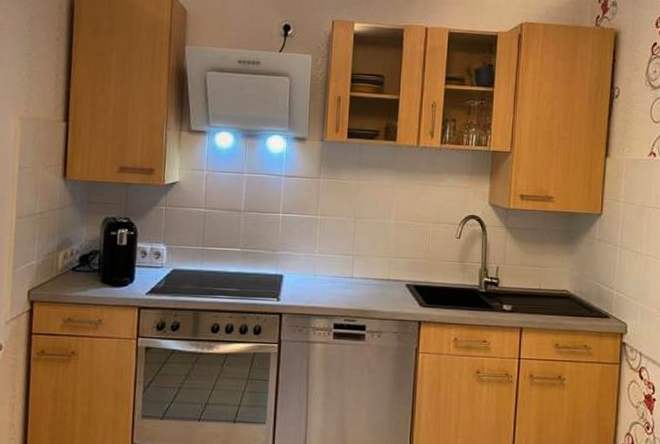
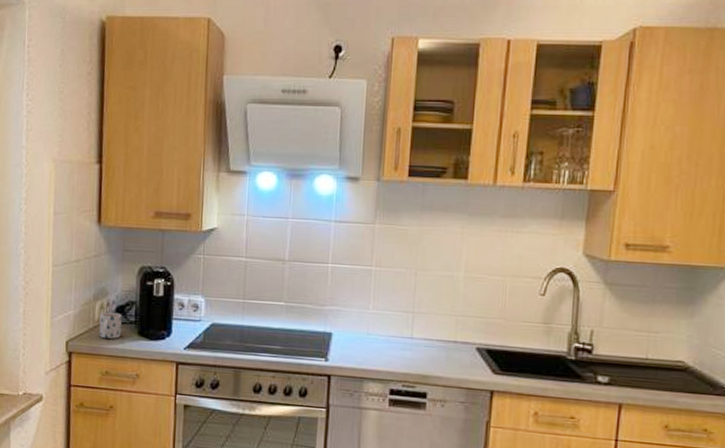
mug: none [61,261,86,287] -> present [98,312,122,339]

